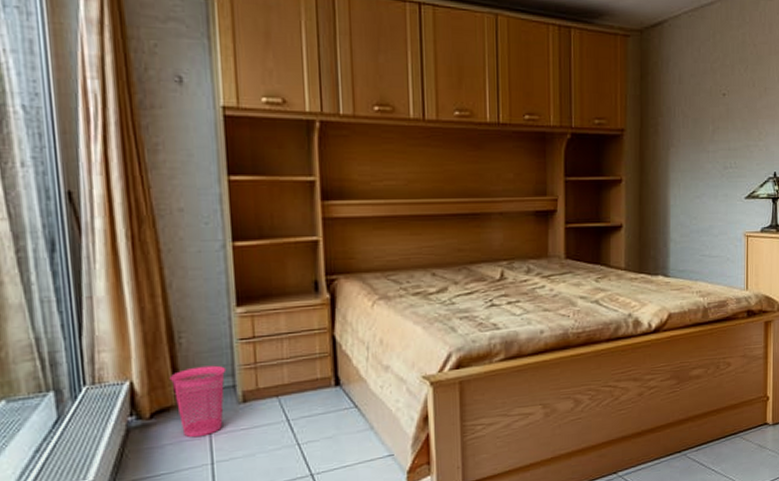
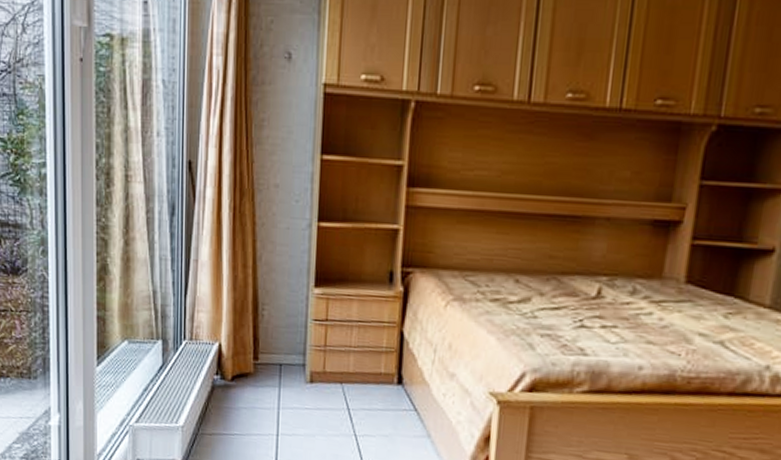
waste basket: present [169,365,227,438] -> none [250,339,299,408]

